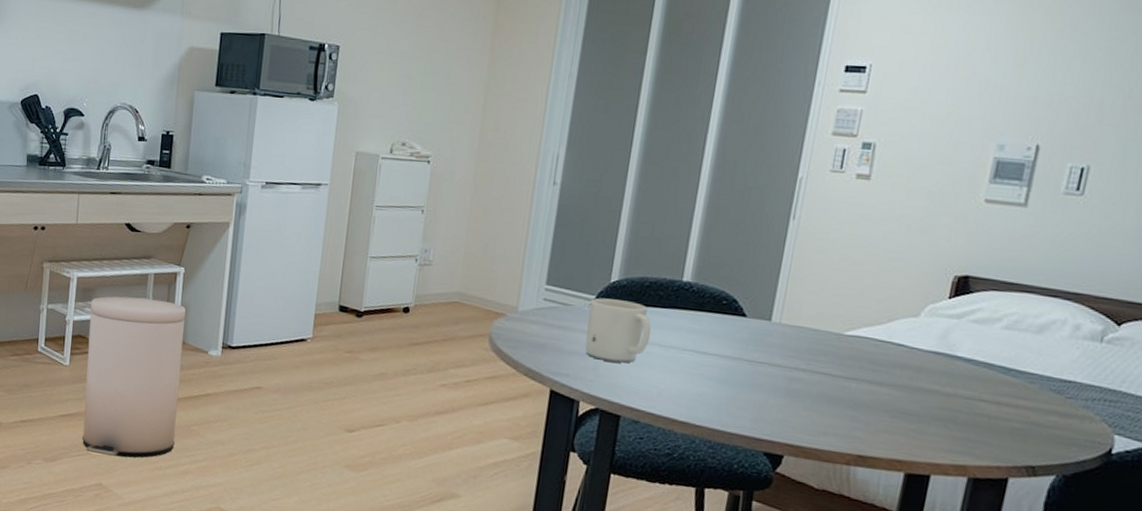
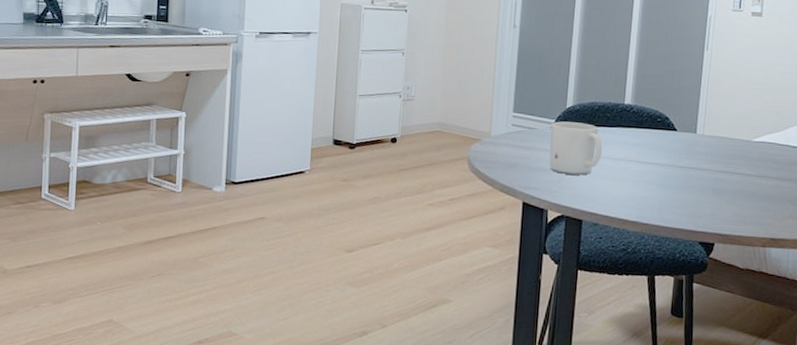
pedal bin: present [82,296,186,458] -> none [91,142,189,293]

